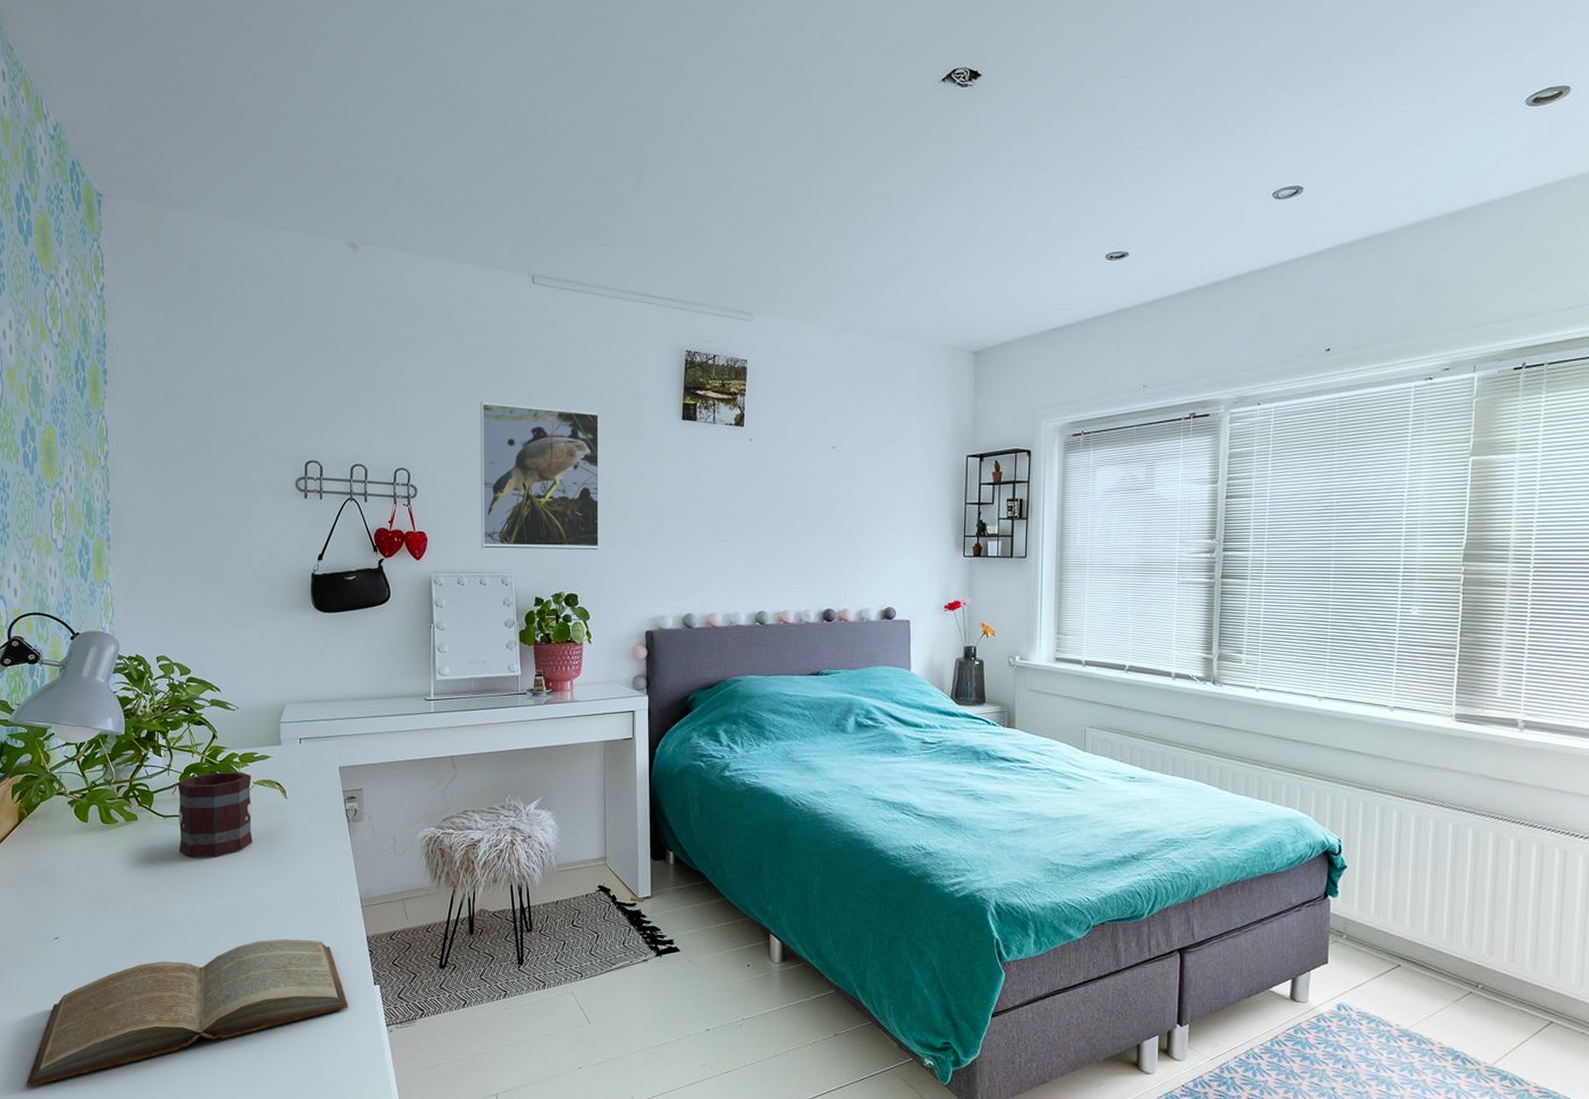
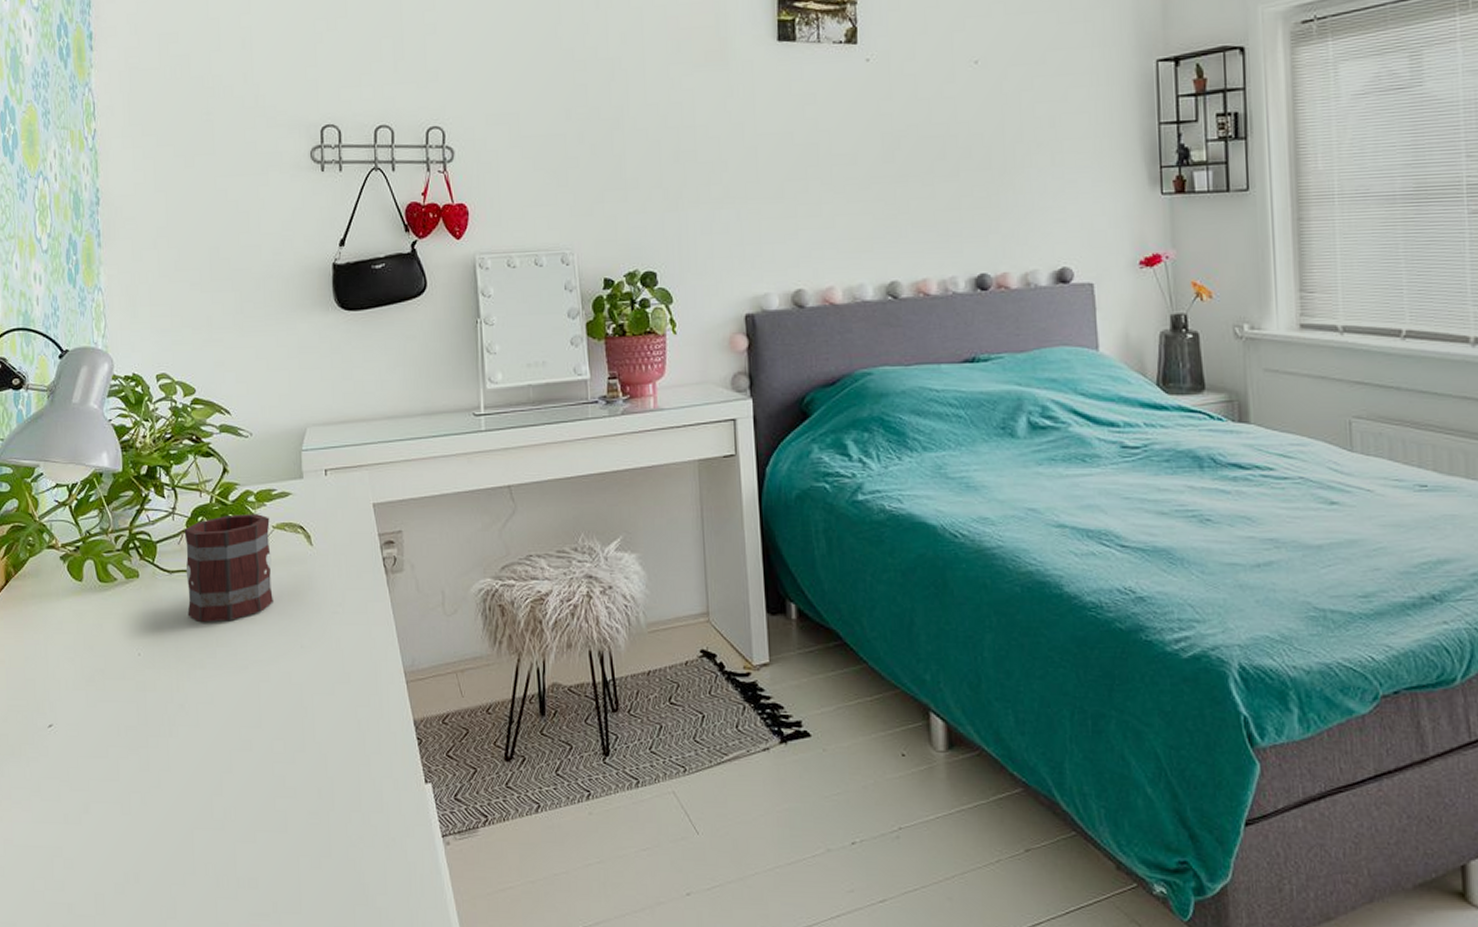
book: present [25,939,348,1087] -> none [19,724,395,913]
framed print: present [480,401,600,551] -> none [526,36,682,222]

